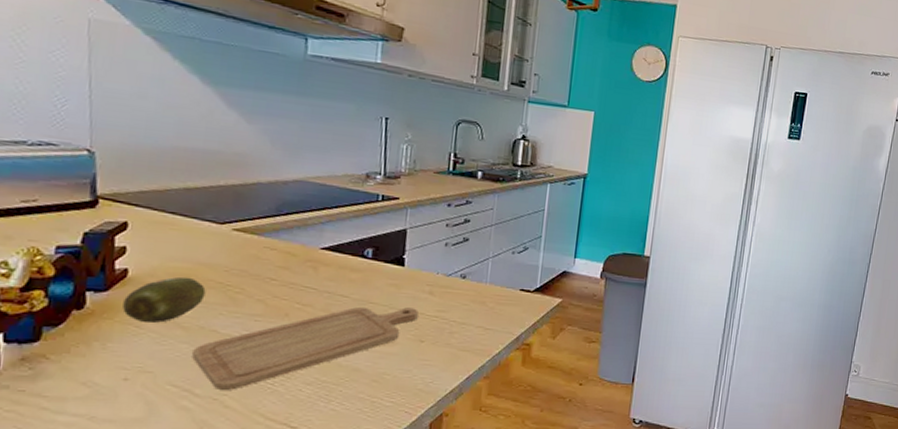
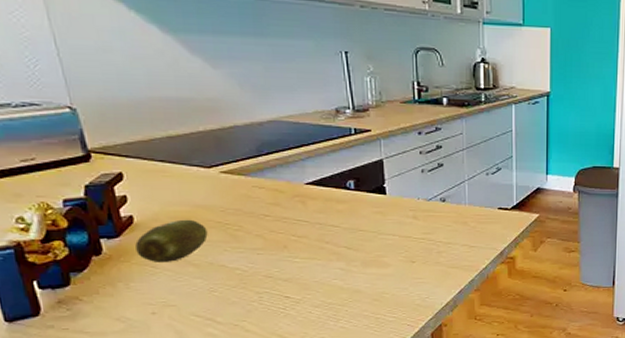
chopping board: present [192,306,419,390] -> none [207,232,406,317]

